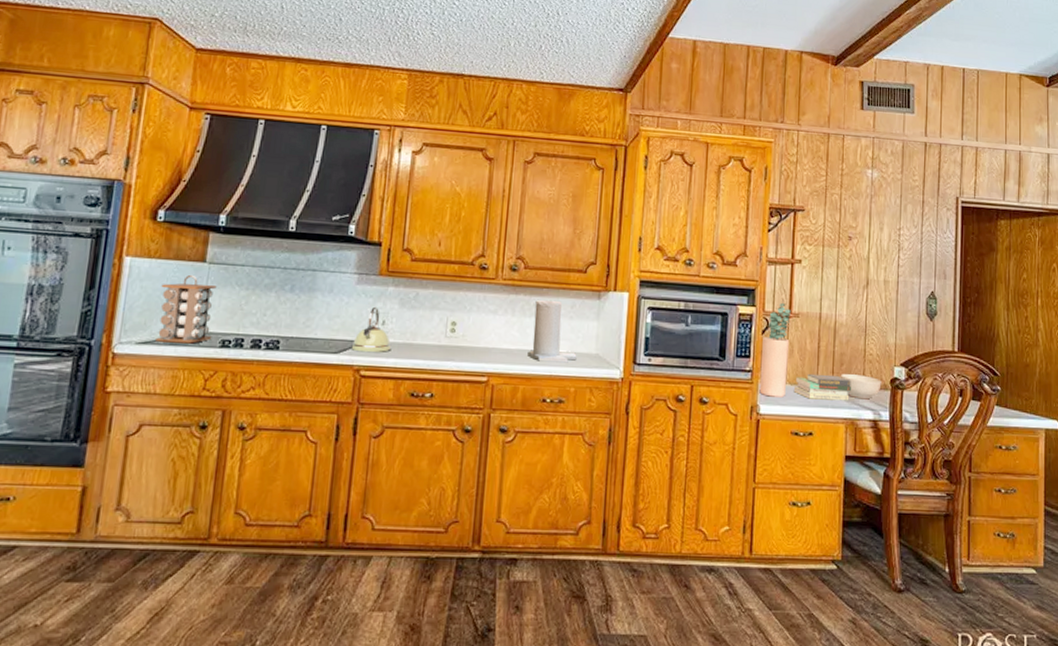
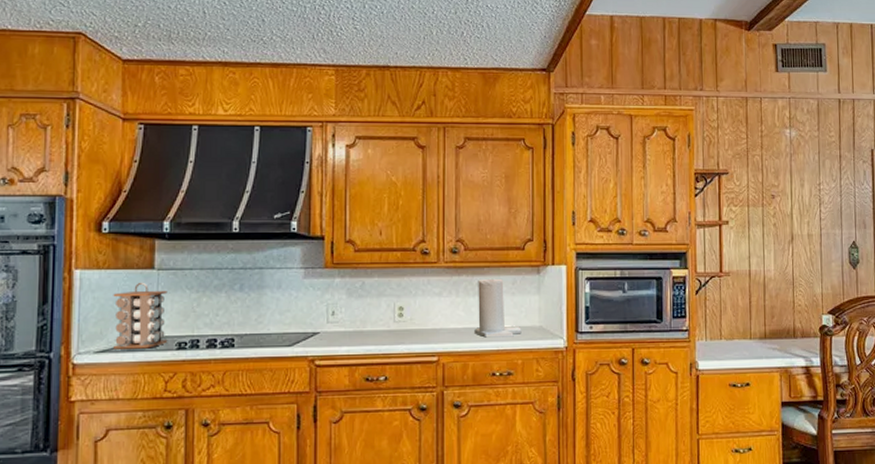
kettle: present [351,306,392,353] -> none [304,298,343,343]
vase: present [759,298,791,398] -> none [696,259,723,353]
books: present [793,373,851,401] -> none [729,327,783,352]
bowl: present [840,373,882,400] -> none [772,324,811,348]

